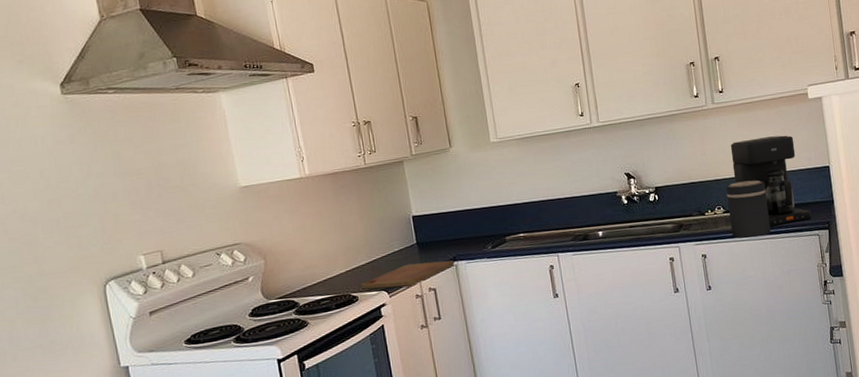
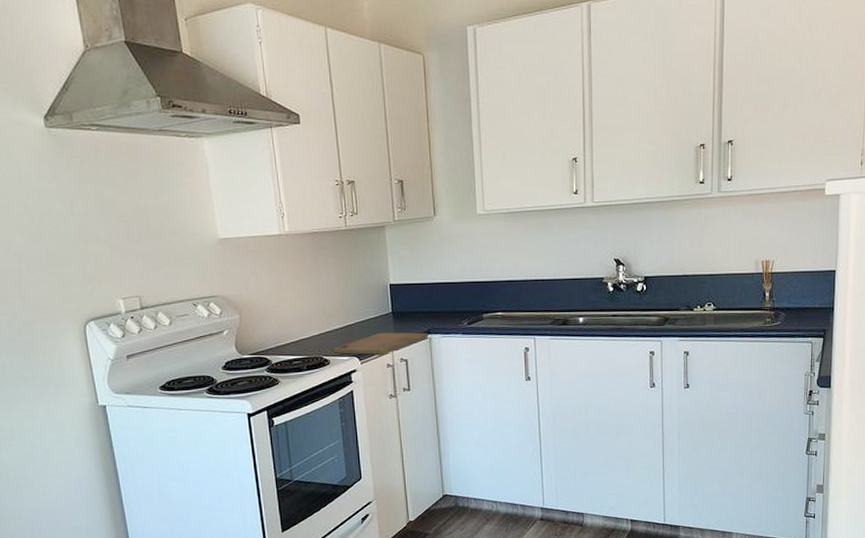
cylinder: present [725,180,771,239] -> none [719,278,763,339]
coffee maker: present [730,135,812,227] -> none [730,233,808,330]

